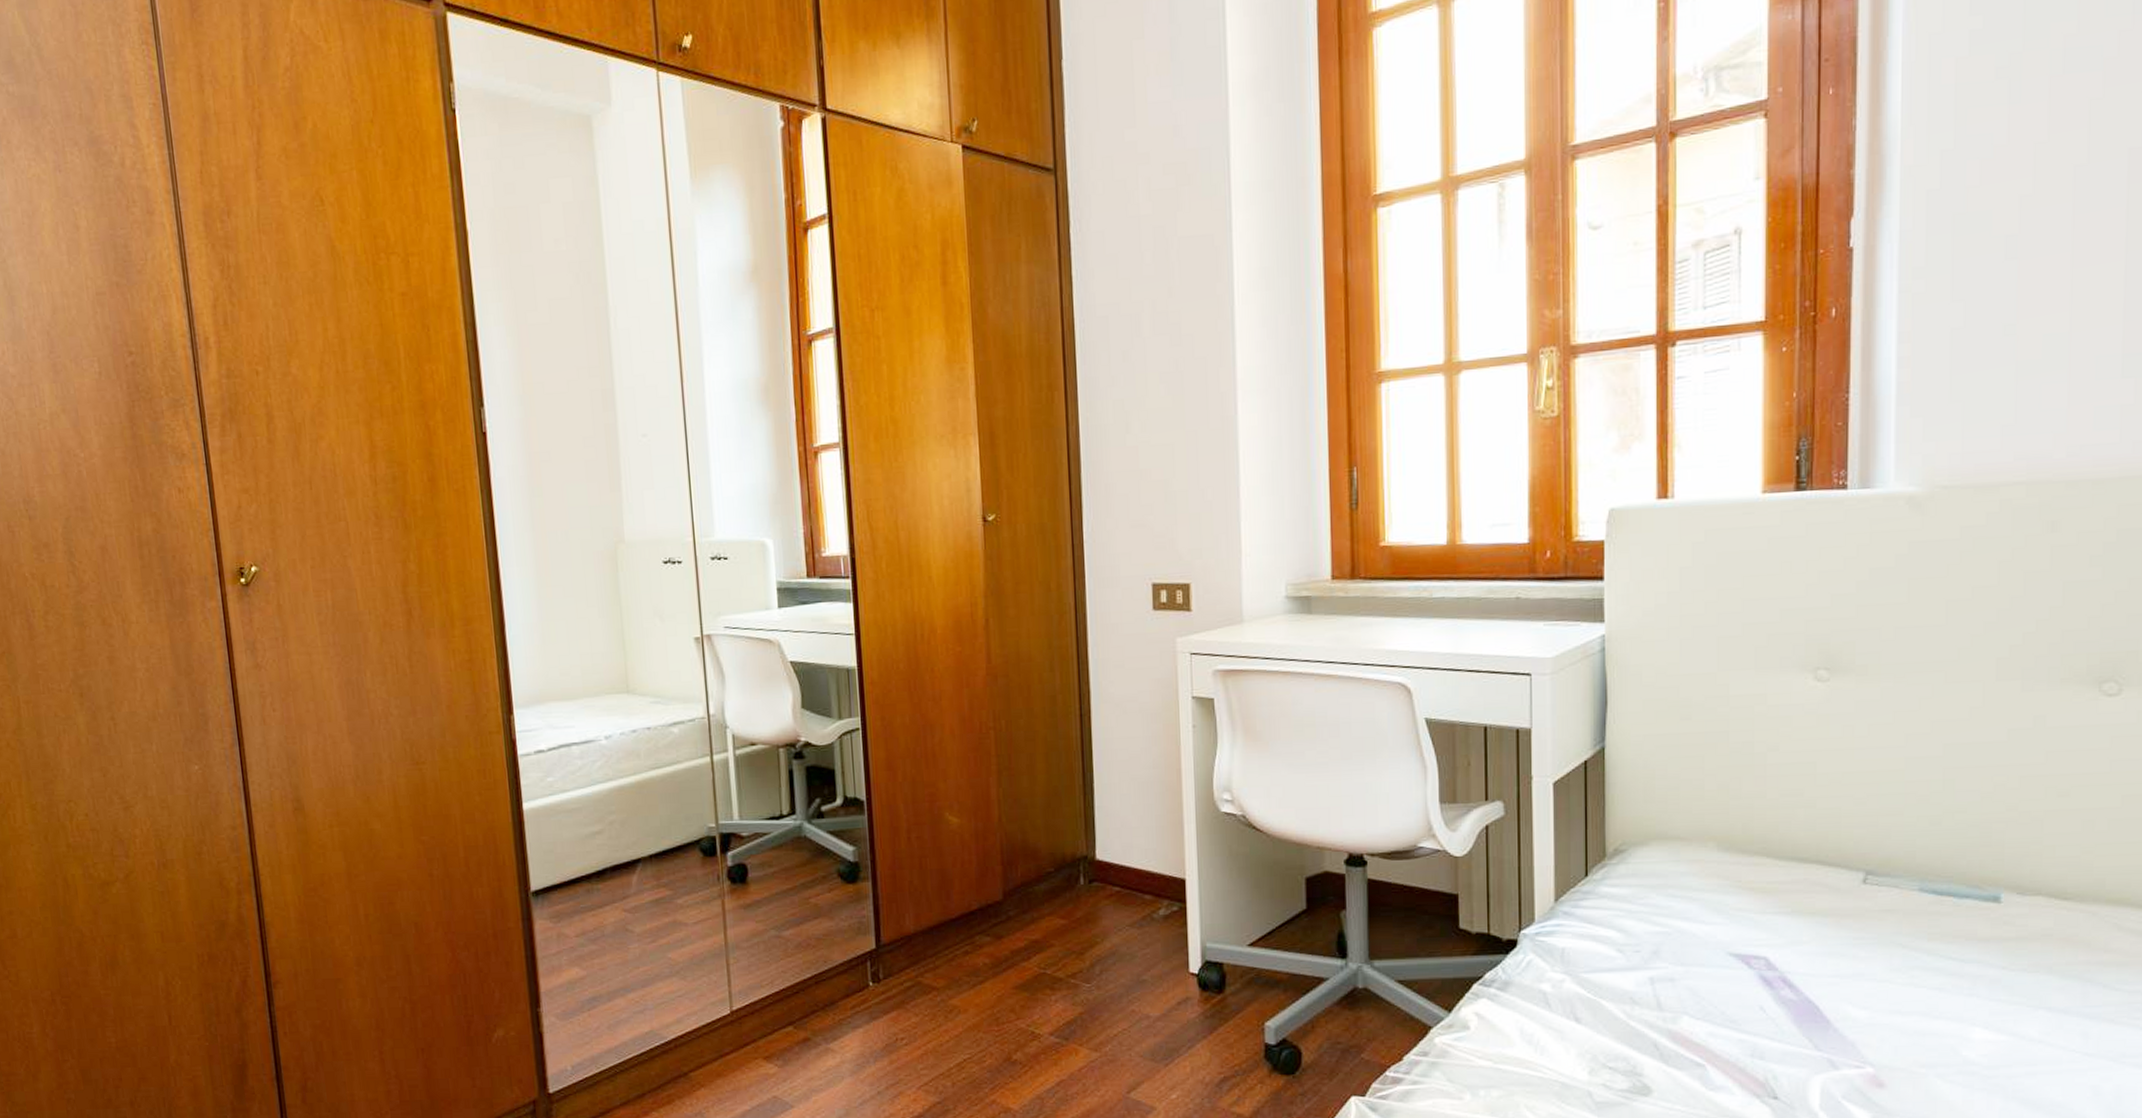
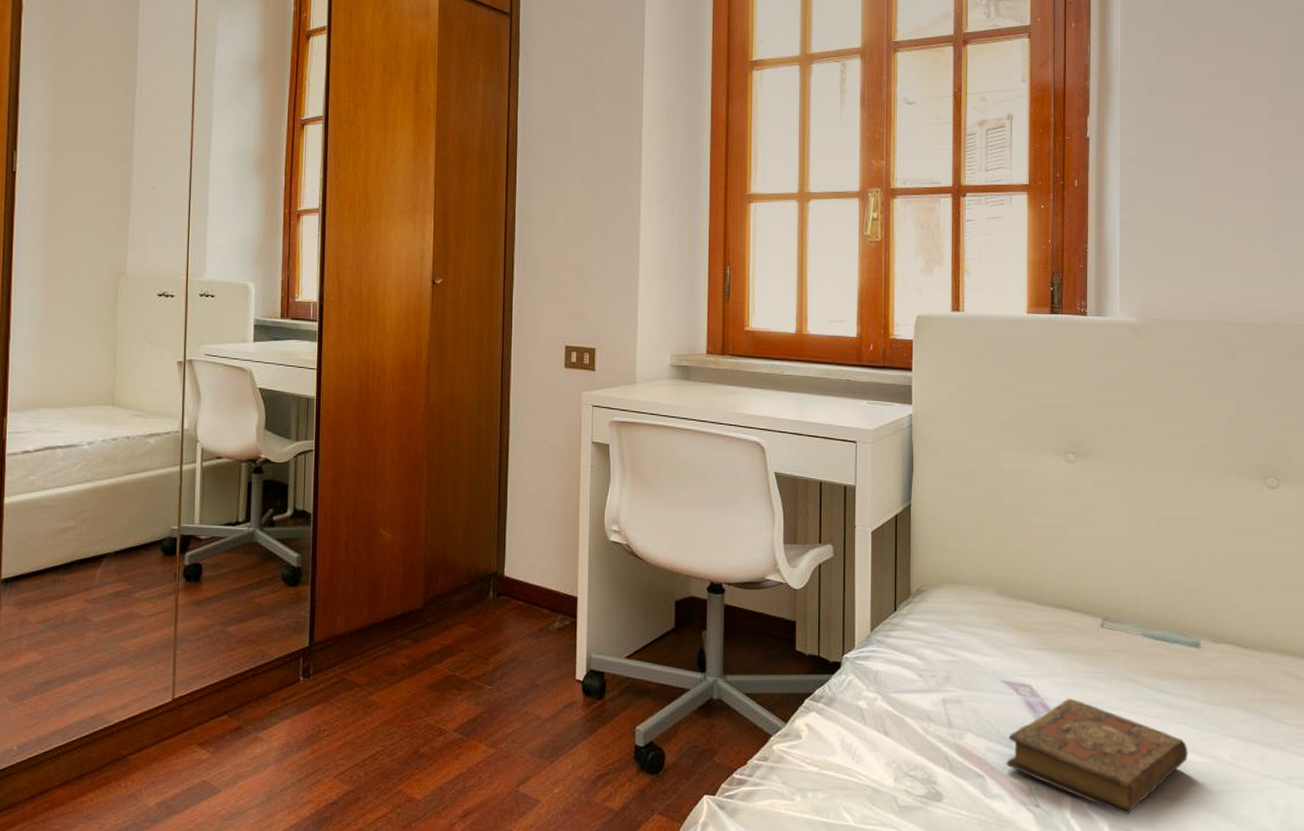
book: none [1734,970,1980,1106] -> present [1006,698,1188,815]

